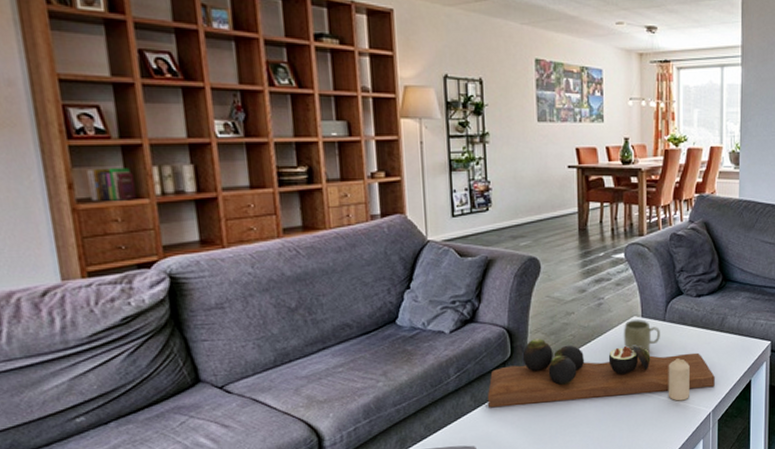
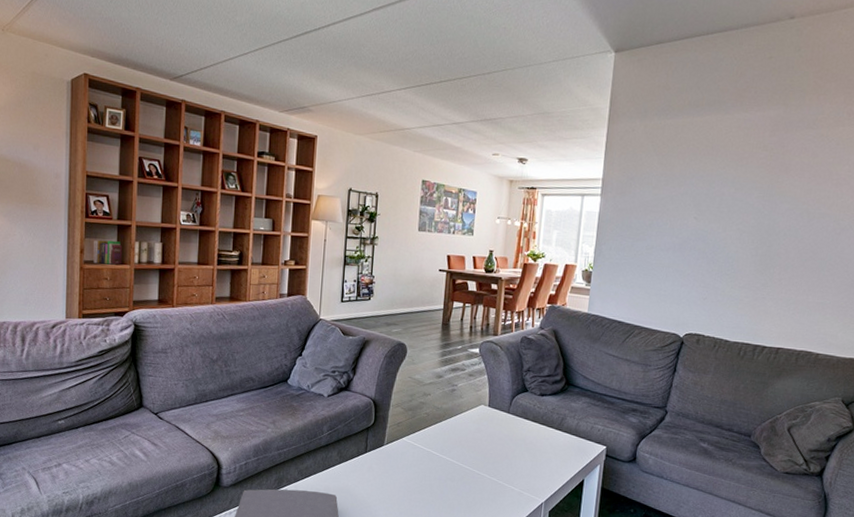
decorative tray: present [488,338,715,408] -> none [351,412,550,480]
mug: present [623,319,660,352] -> none [470,407,504,438]
candle: present [668,358,690,401] -> none [505,448,528,488]

